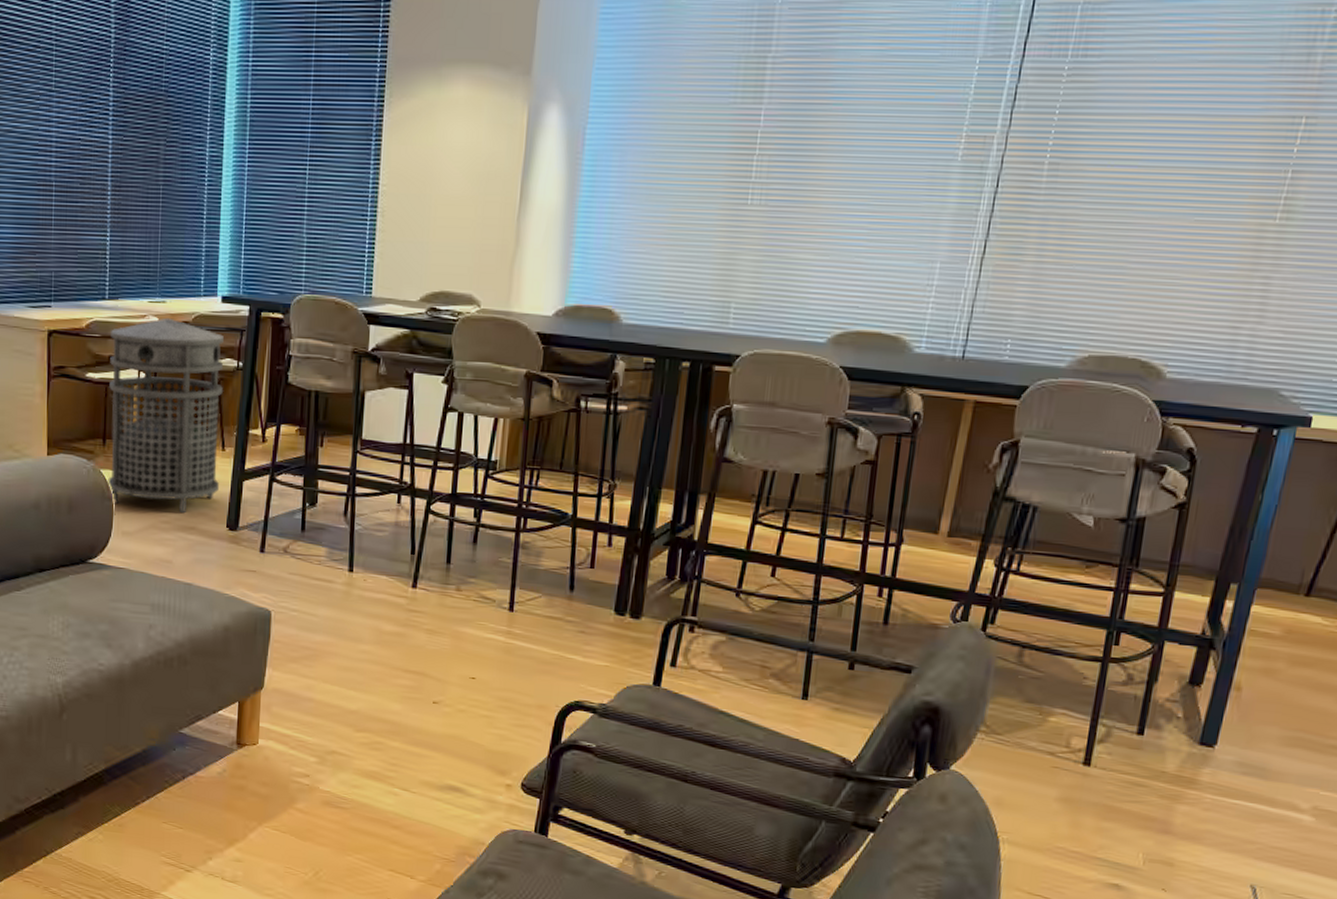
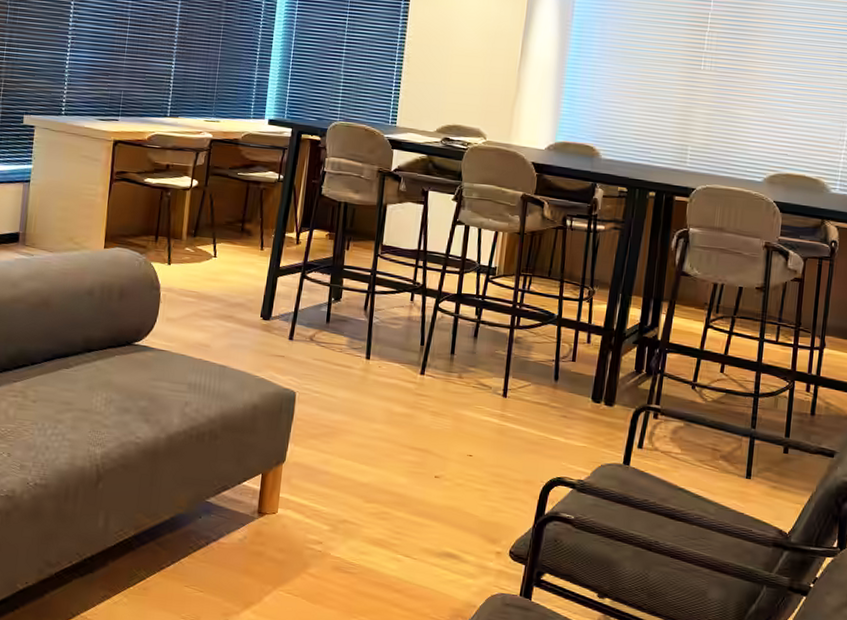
trash can: present [108,317,224,514] -> none [157,134,268,304]

